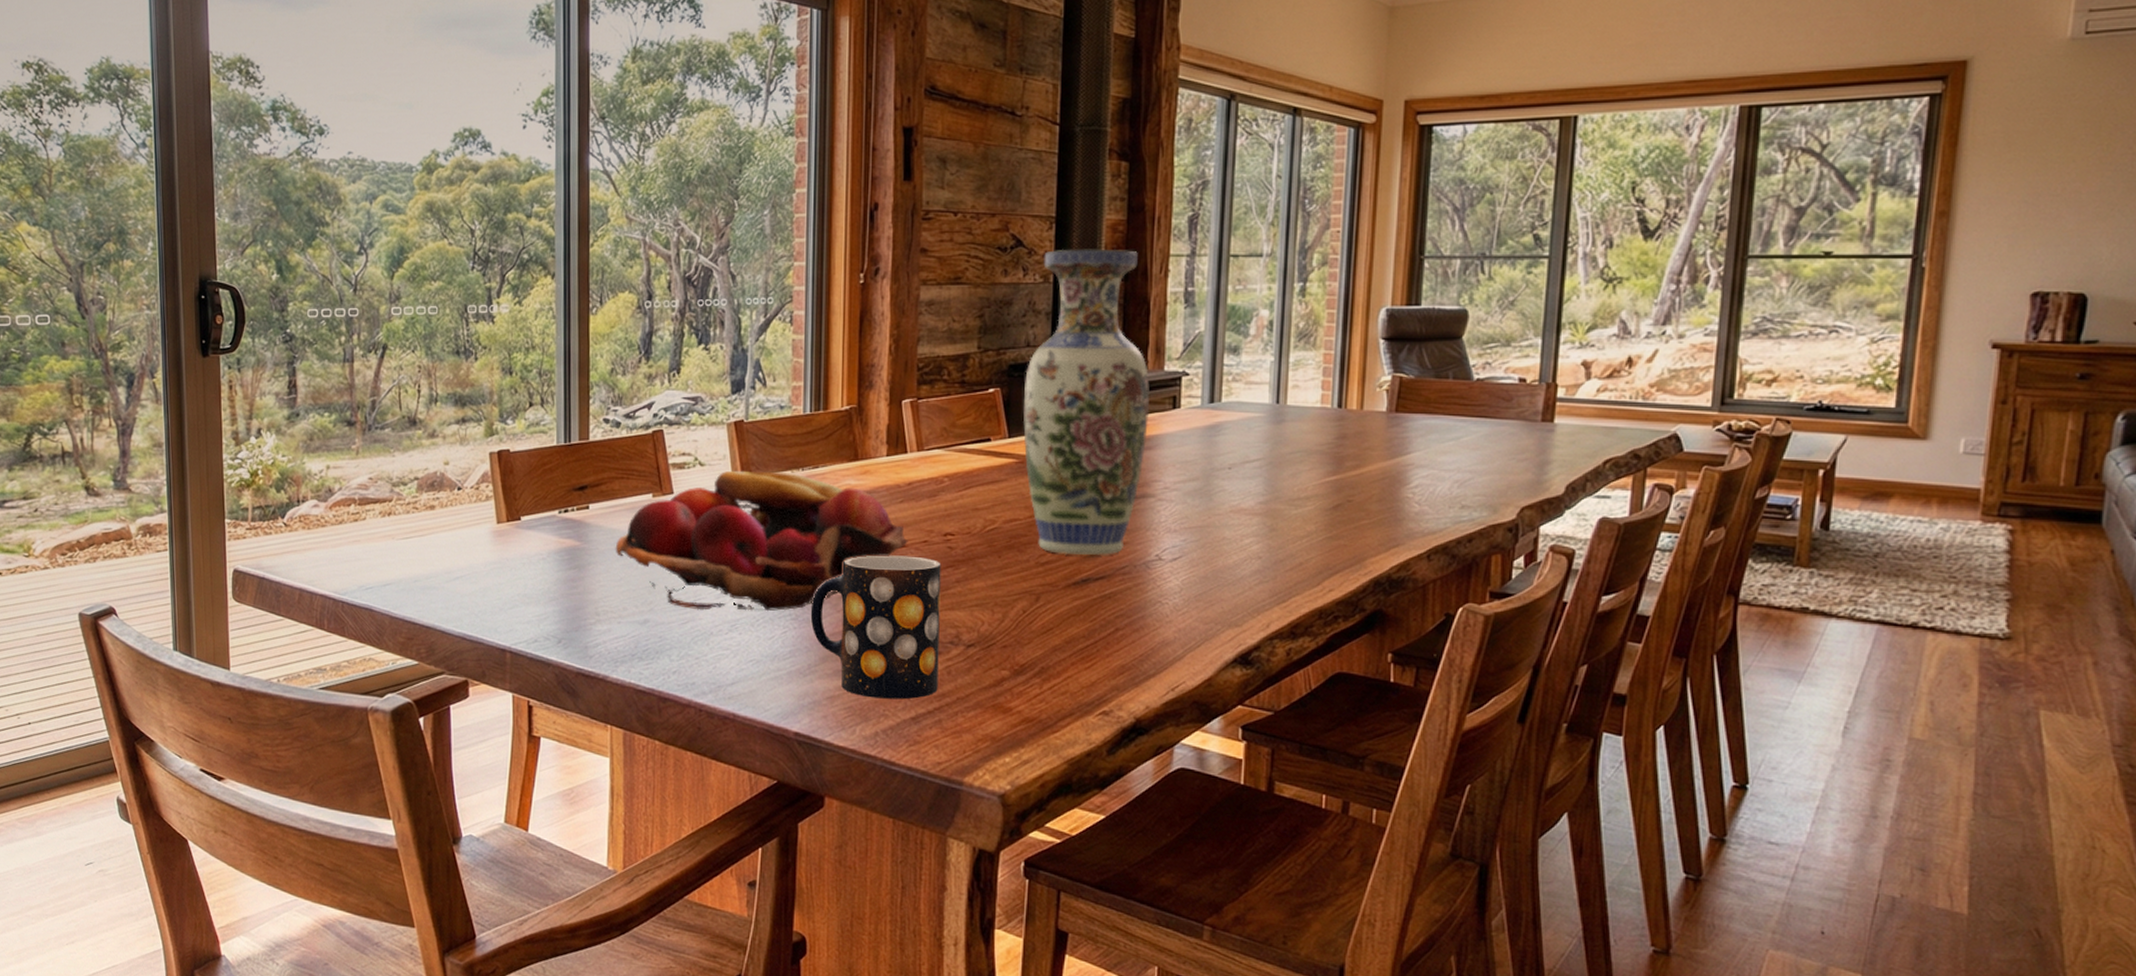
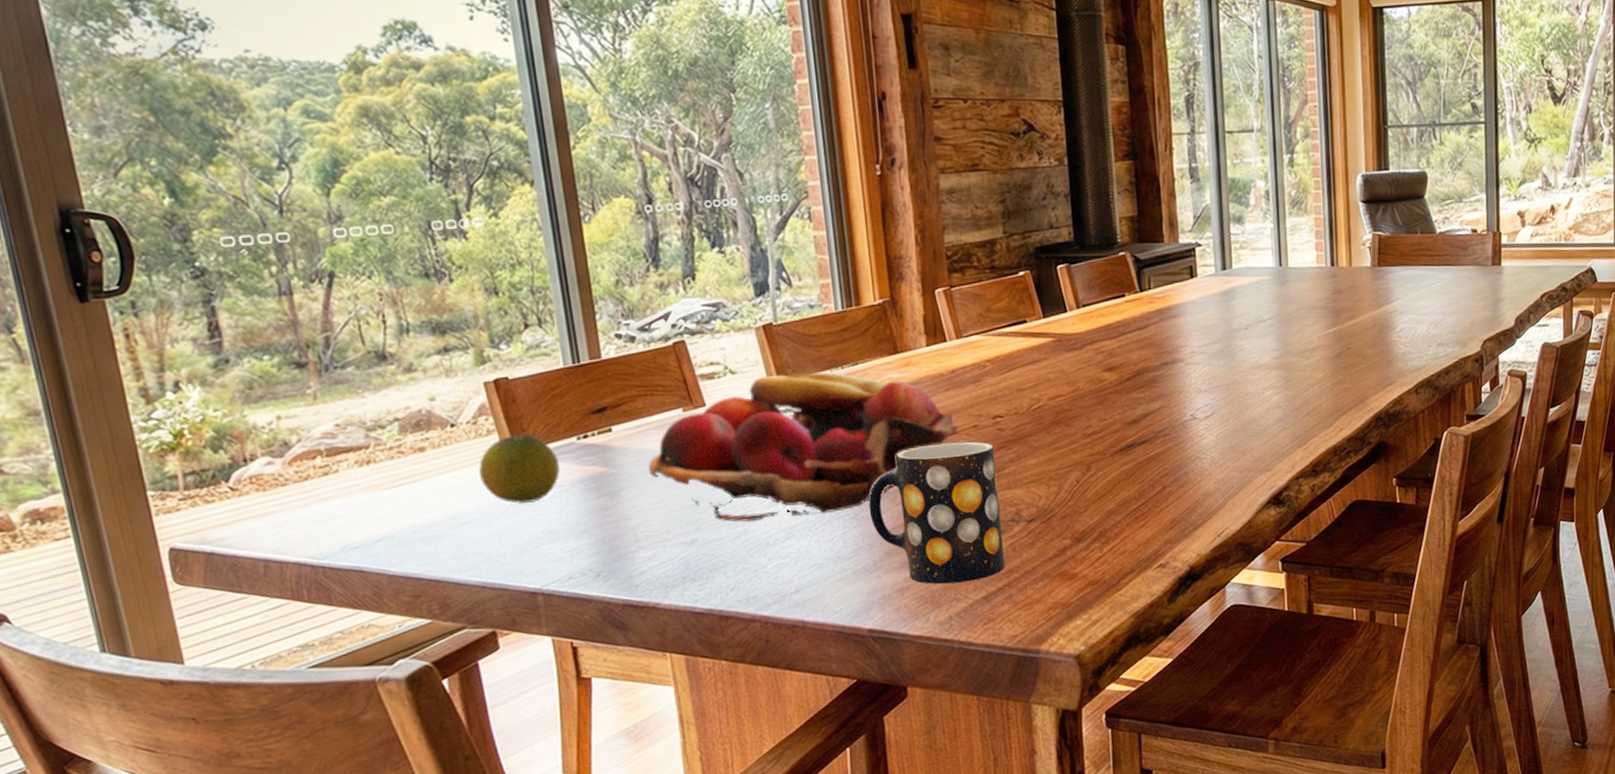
fruit: none [475,503,541,566] -> present [479,434,561,504]
vase: present [1023,249,1151,555] -> none [1052,130,1171,424]

